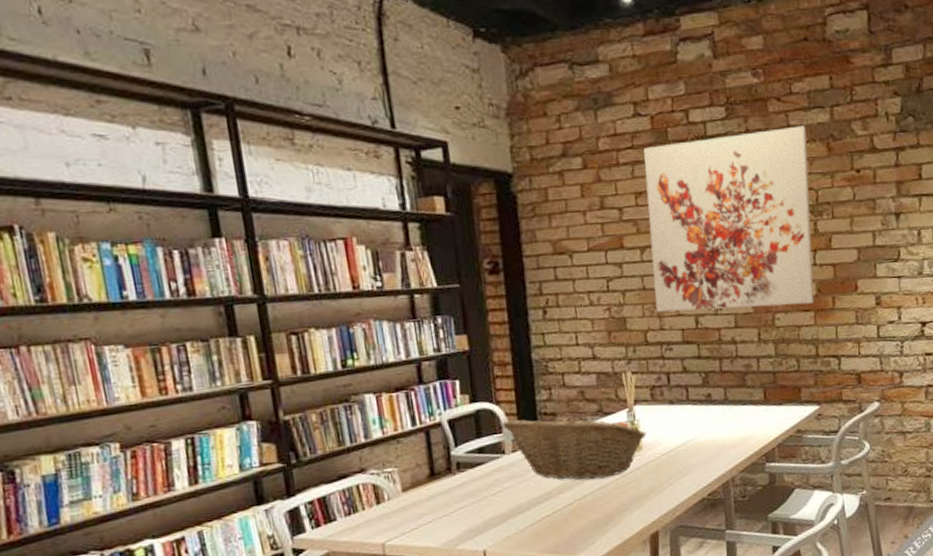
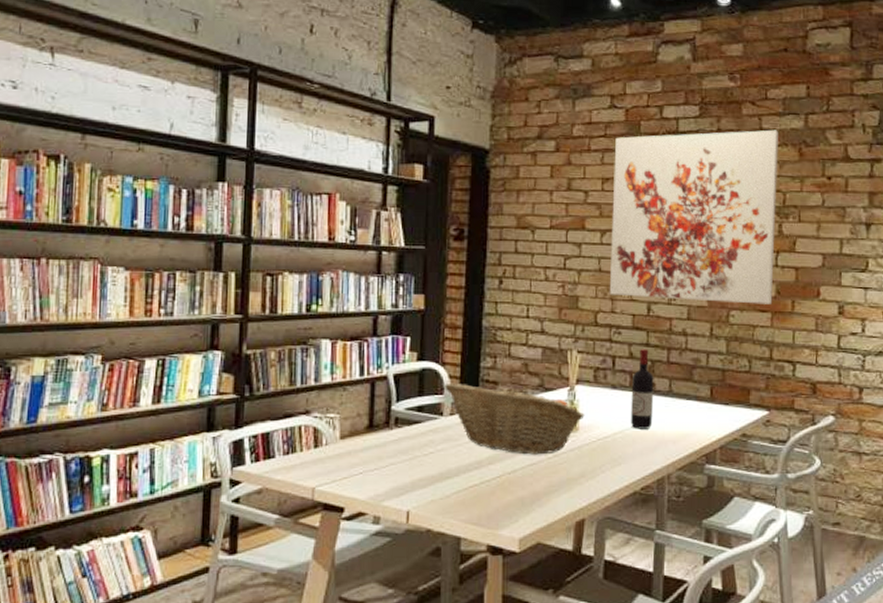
wine bottle: none [687,361,713,440] -> present [631,349,654,429]

